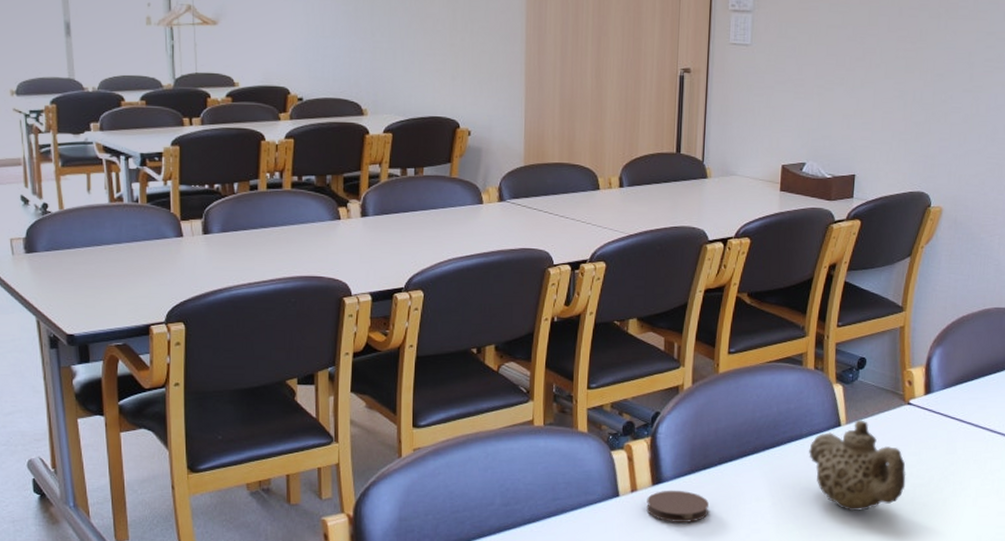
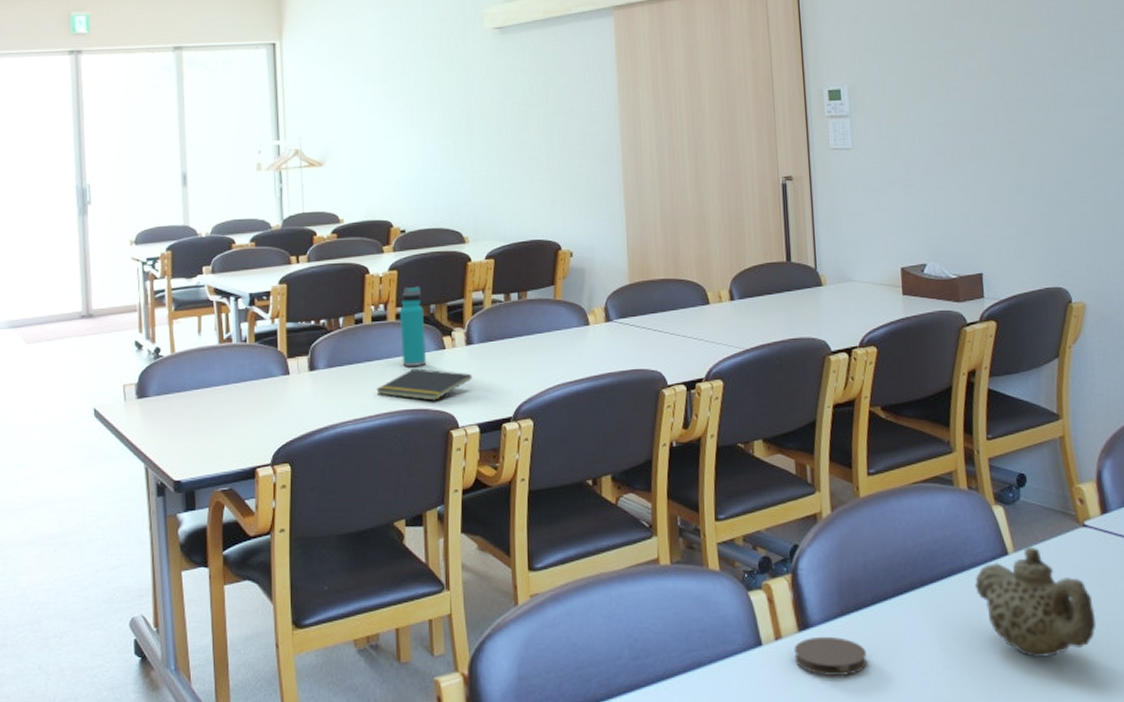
notepad: none [271,237,366,269] -> present [376,368,472,401]
water bottle: none [296,156,322,235] -> present [400,286,427,366]

